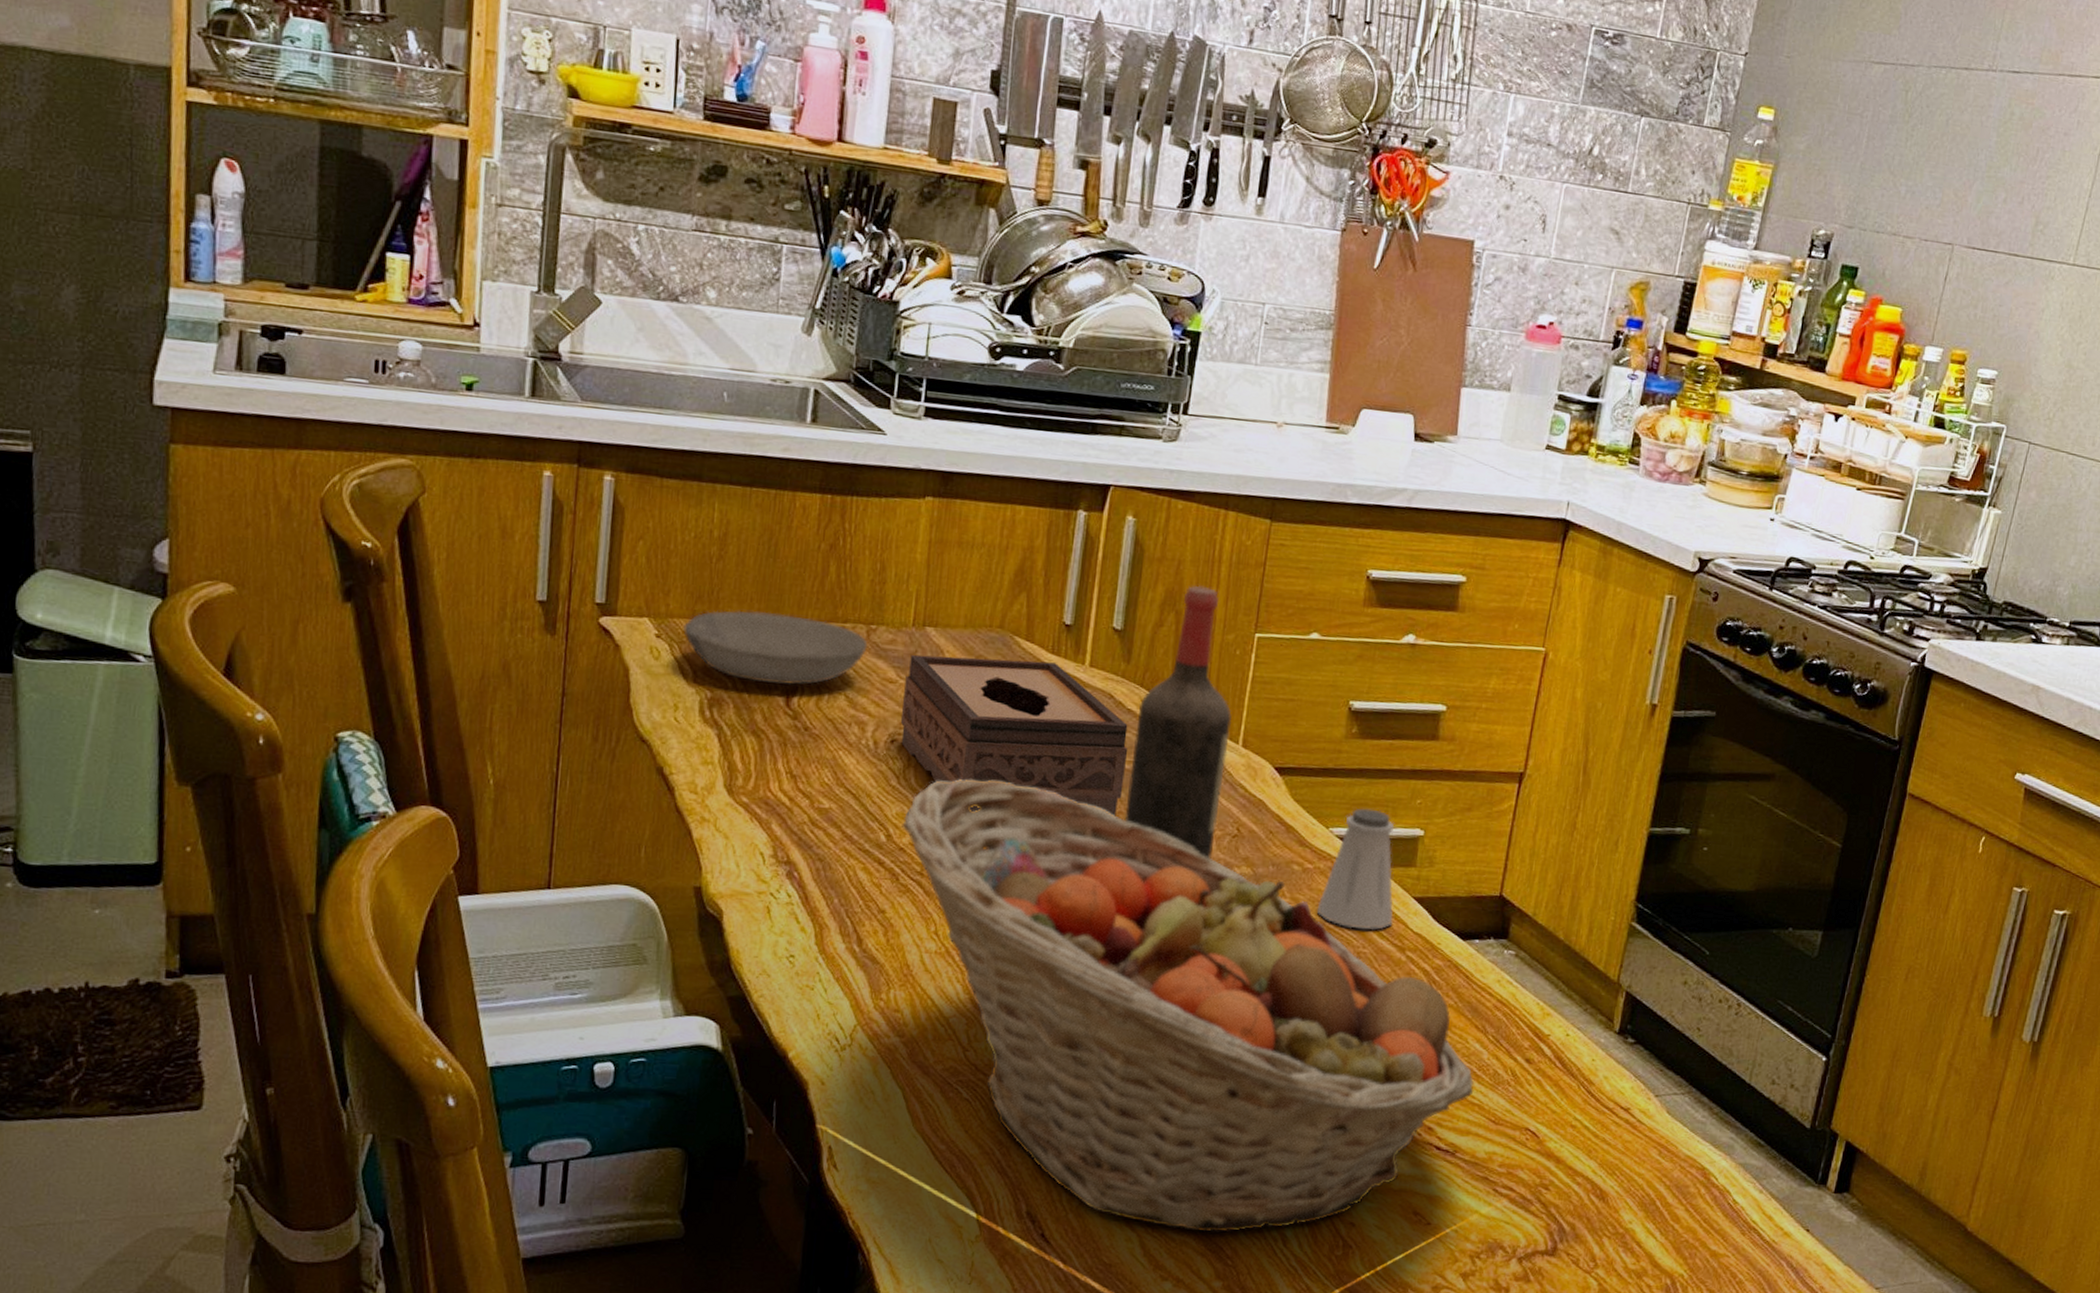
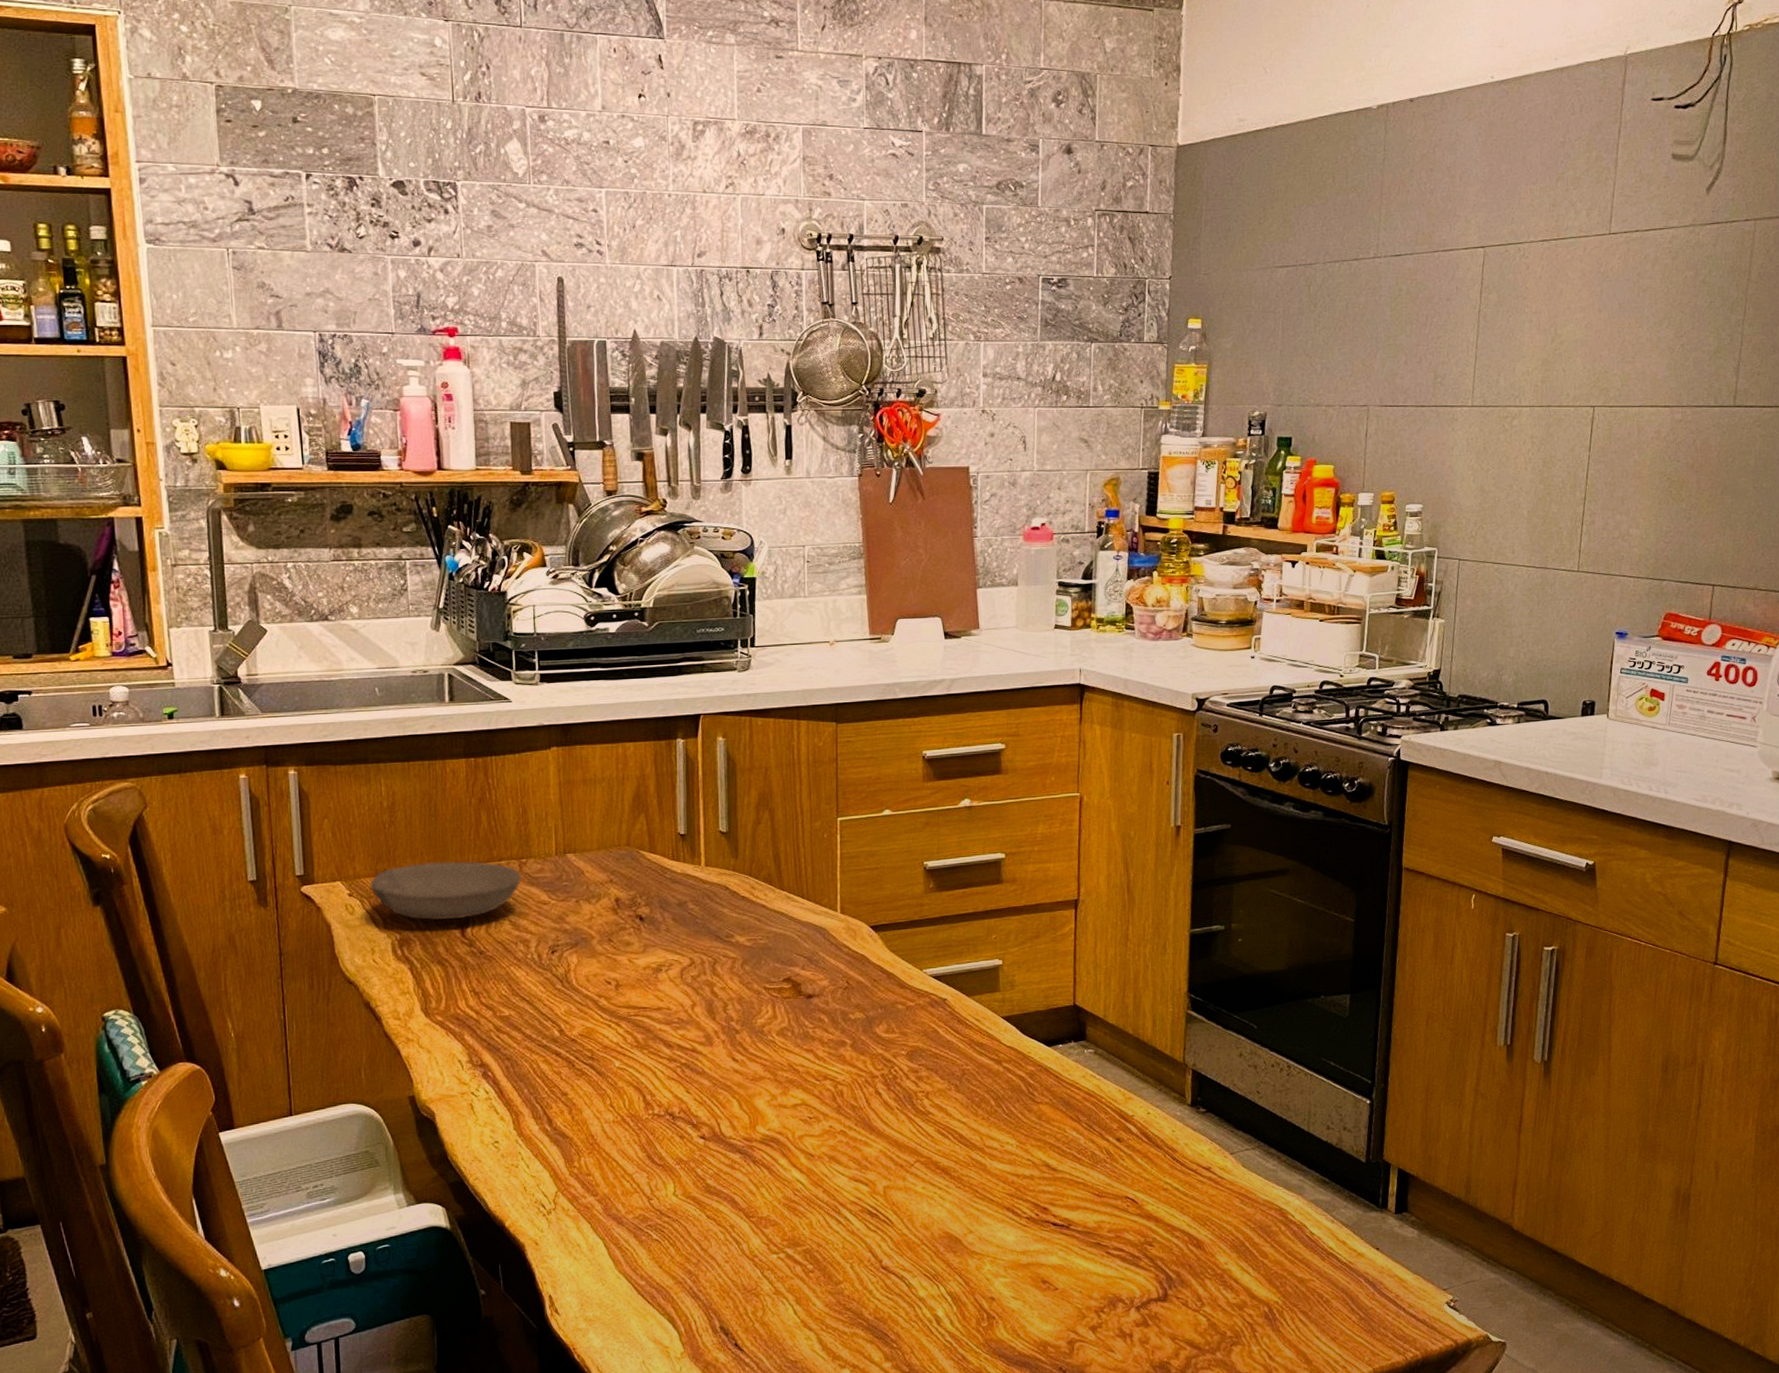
tissue box: present [900,654,1128,816] -> none [556,867,748,1000]
fruit basket: present [902,779,1474,1234] -> none [570,971,1077,1324]
wine bottle: present [1124,585,1232,859] -> none [750,785,830,1010]
saltshaker: present [1317,808,1395,930] -> none [923,948,988,1051]

